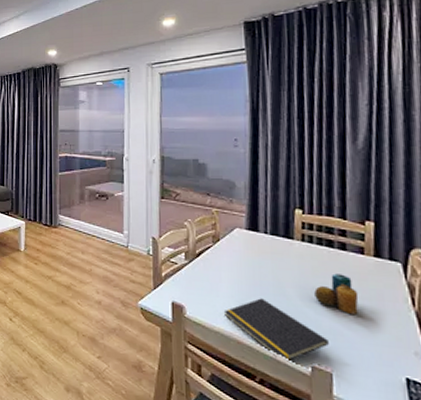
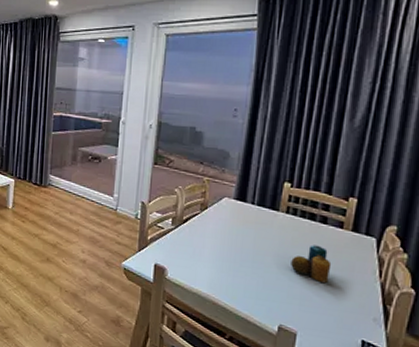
notepad: present [223,298,329,362] -> none [203,264,297,322]

